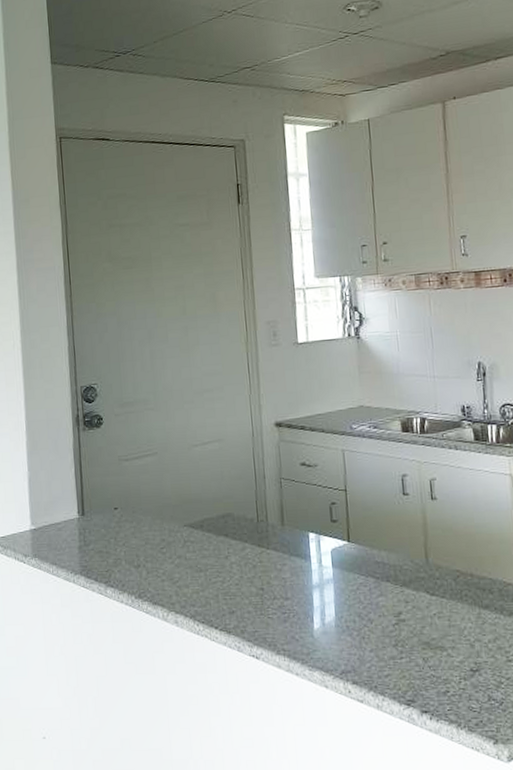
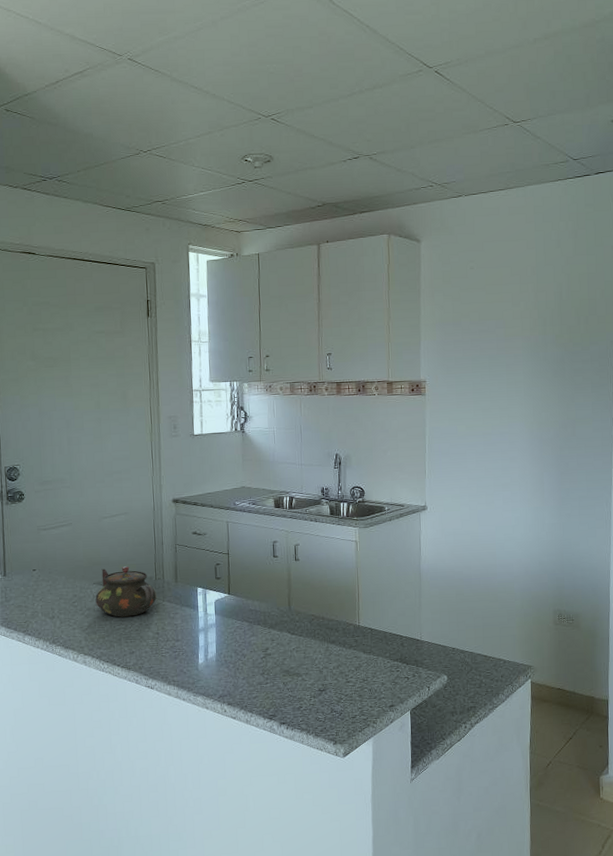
teapot: none [187,505,260,568] -> present [95,566,157,617]

